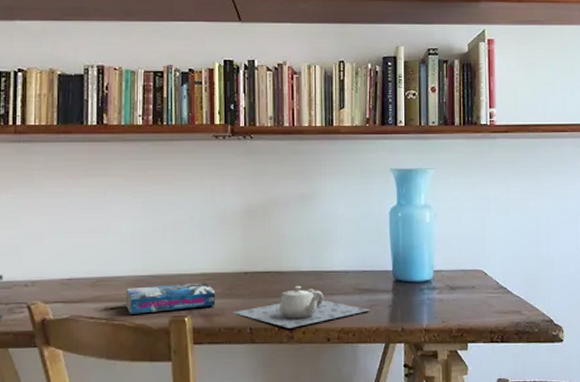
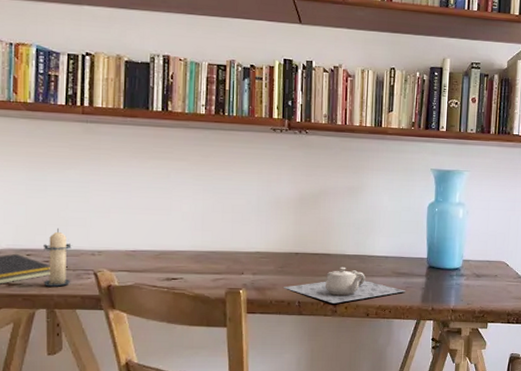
book: present [125,282,216,314] -> none [185,260,269,285]

